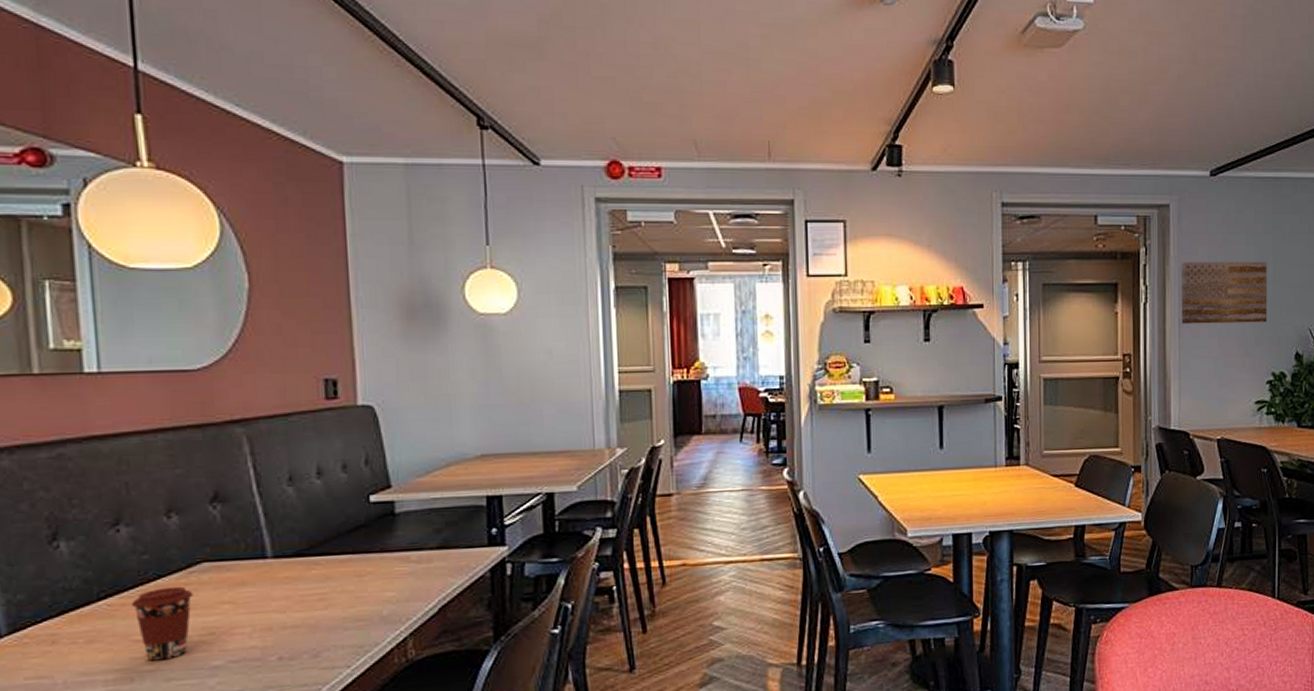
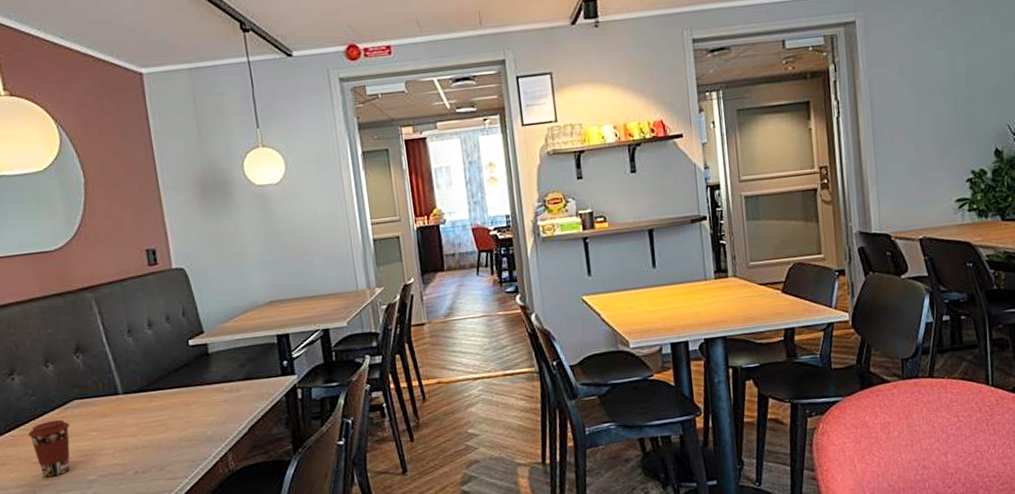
wall art: present [1181,261,1267,324] -> none [871,64,963,133]

